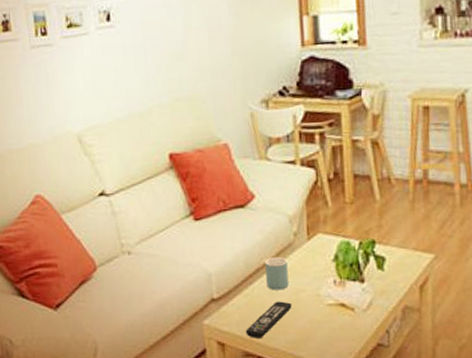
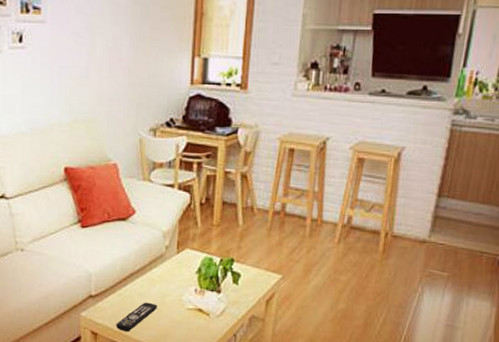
mug: present [265,256,289,290] -> none [138,264,158,293]

